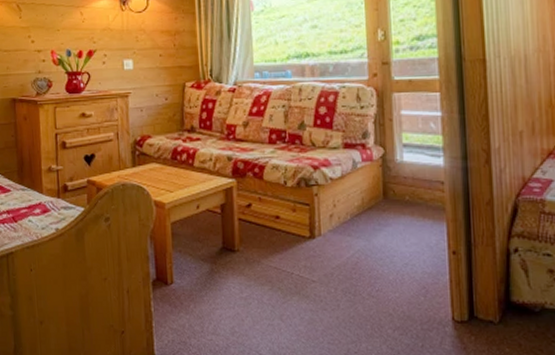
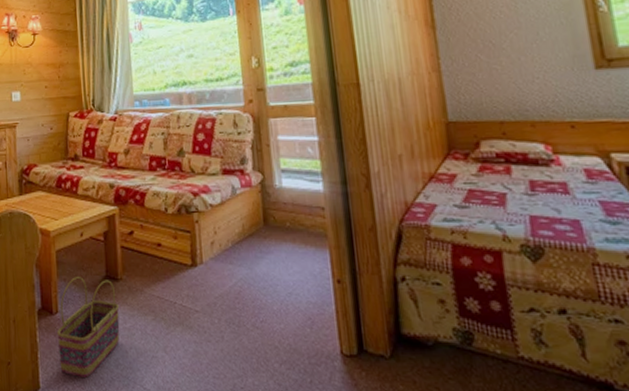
basket: none [172,249,236,345] -> present [56,277,120,378]

